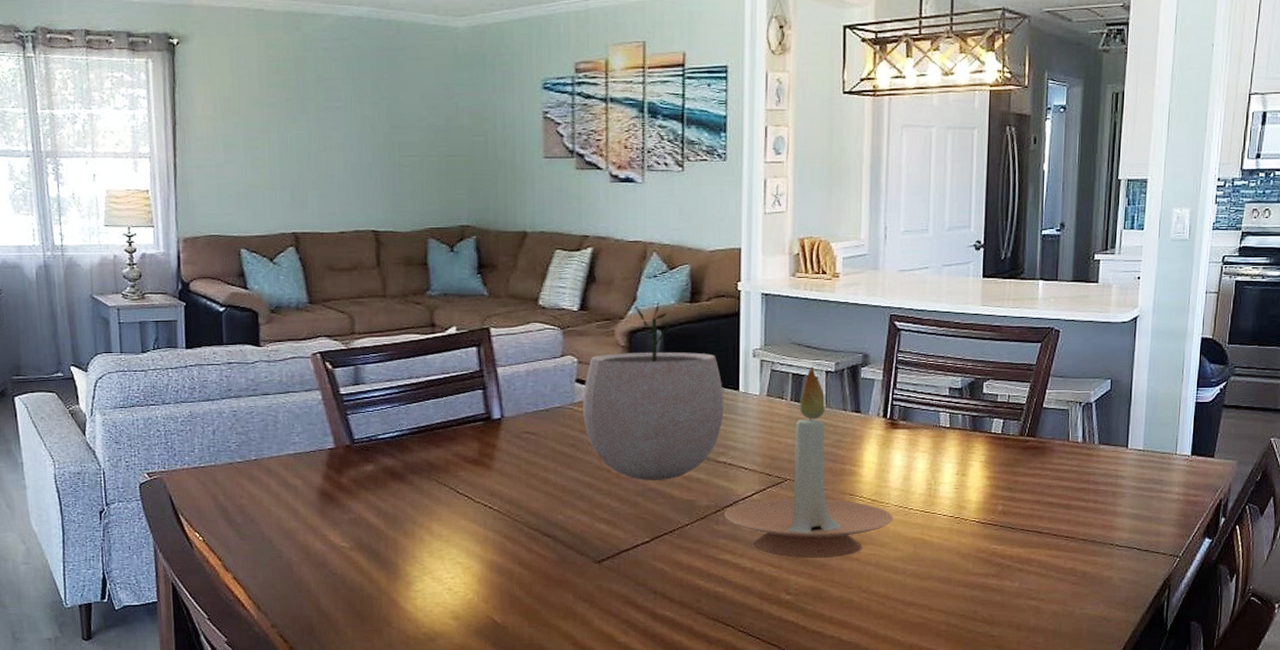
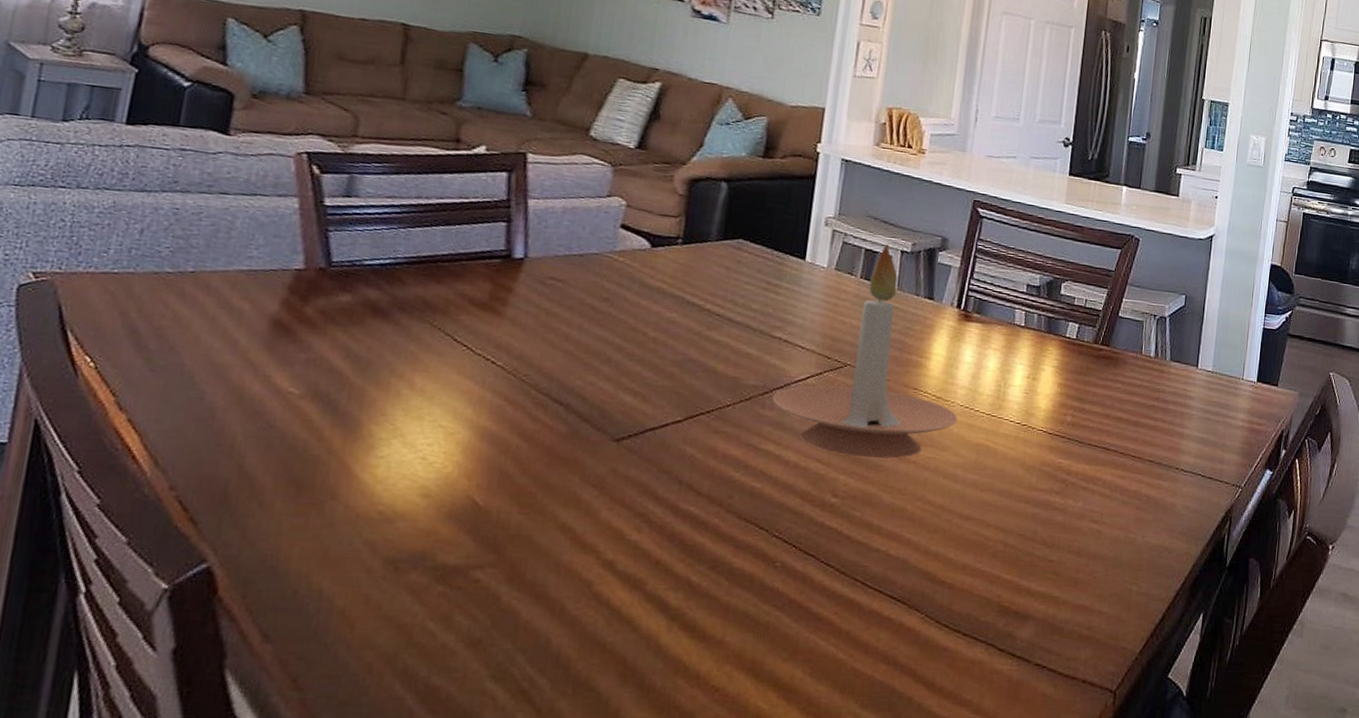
plant pot: present [583,301,724,480] -> none [623,151,788,352]

